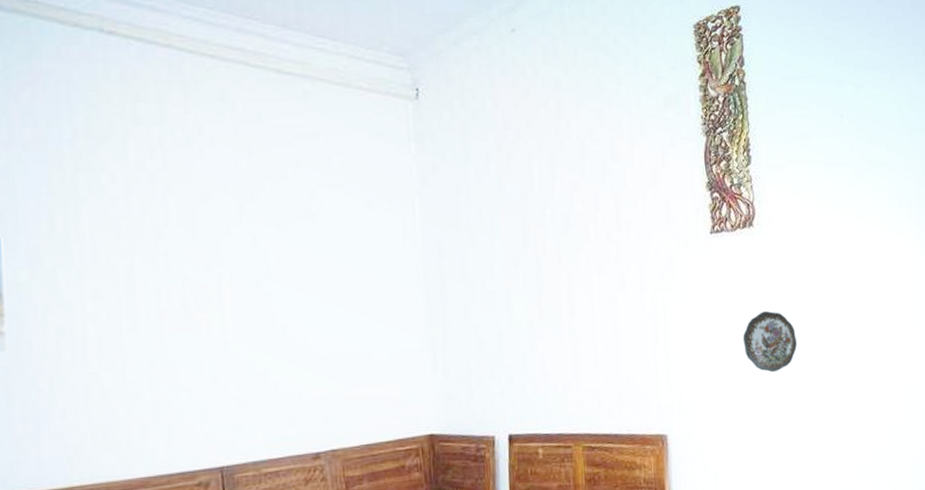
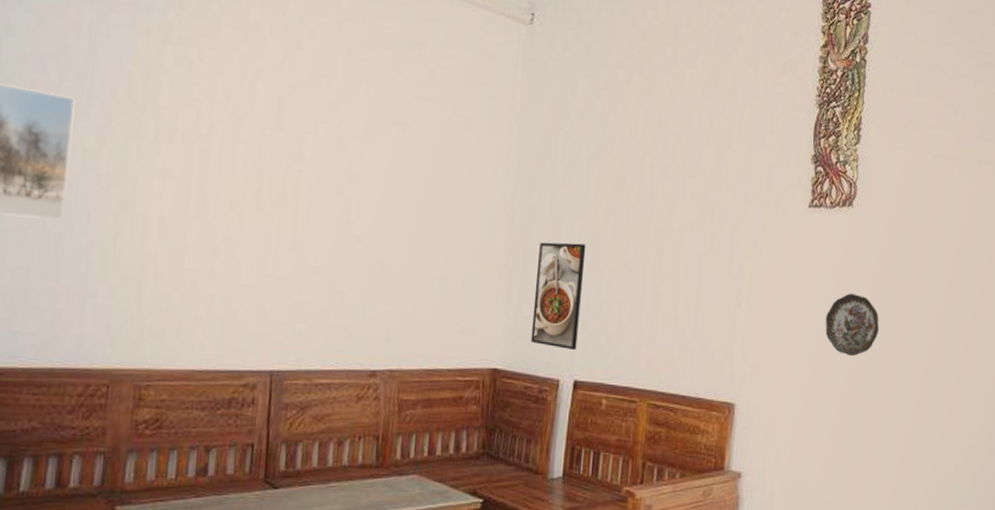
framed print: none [456,302,507,406] -> present [531,242,586,350]

